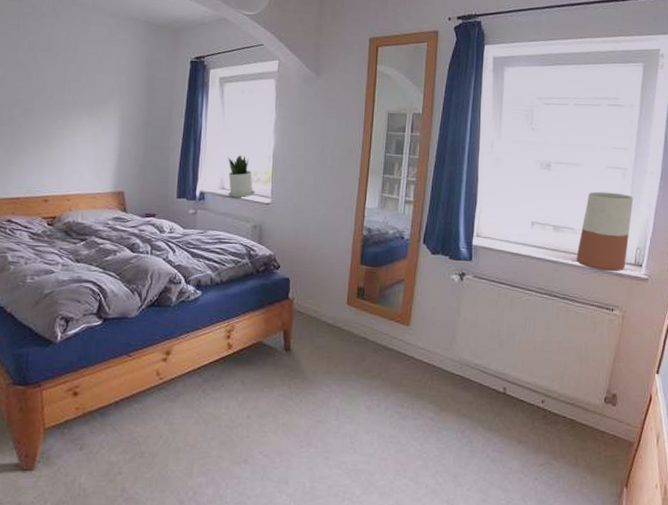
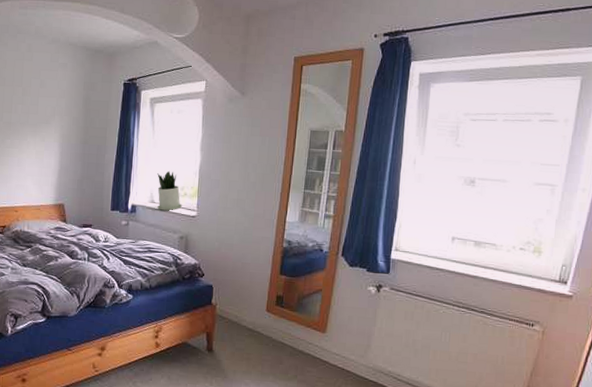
vase: present [576,191,634,272] -> none [497,208,562,288]

